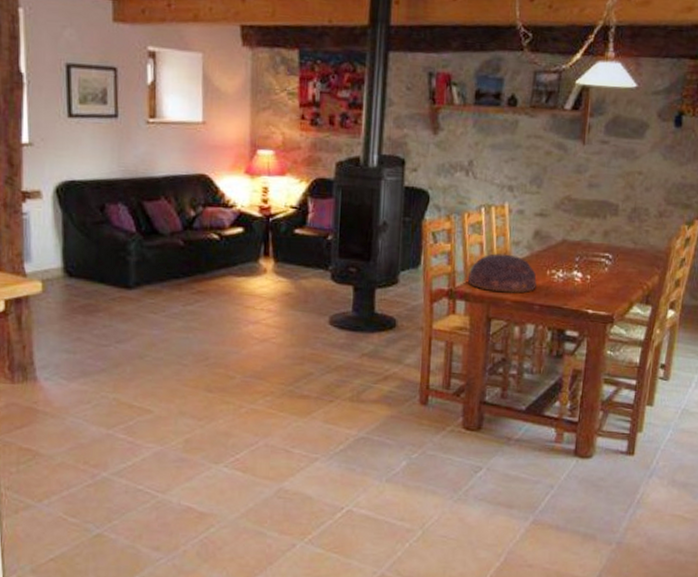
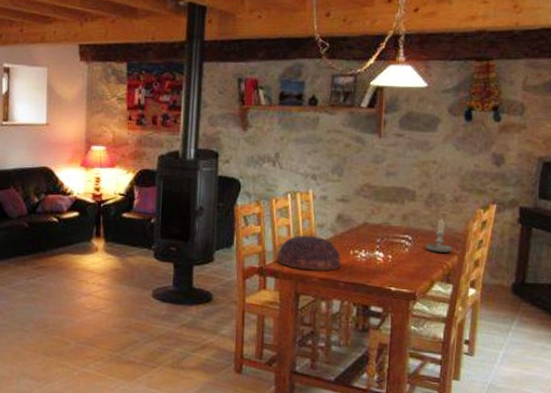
candle: none [626,235,654,272] -> present [426,218,453,253]

